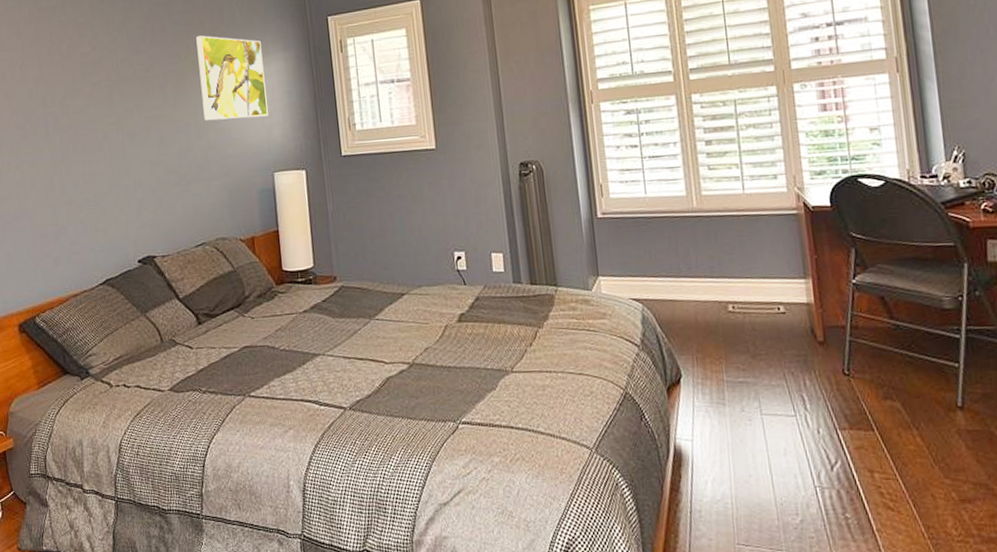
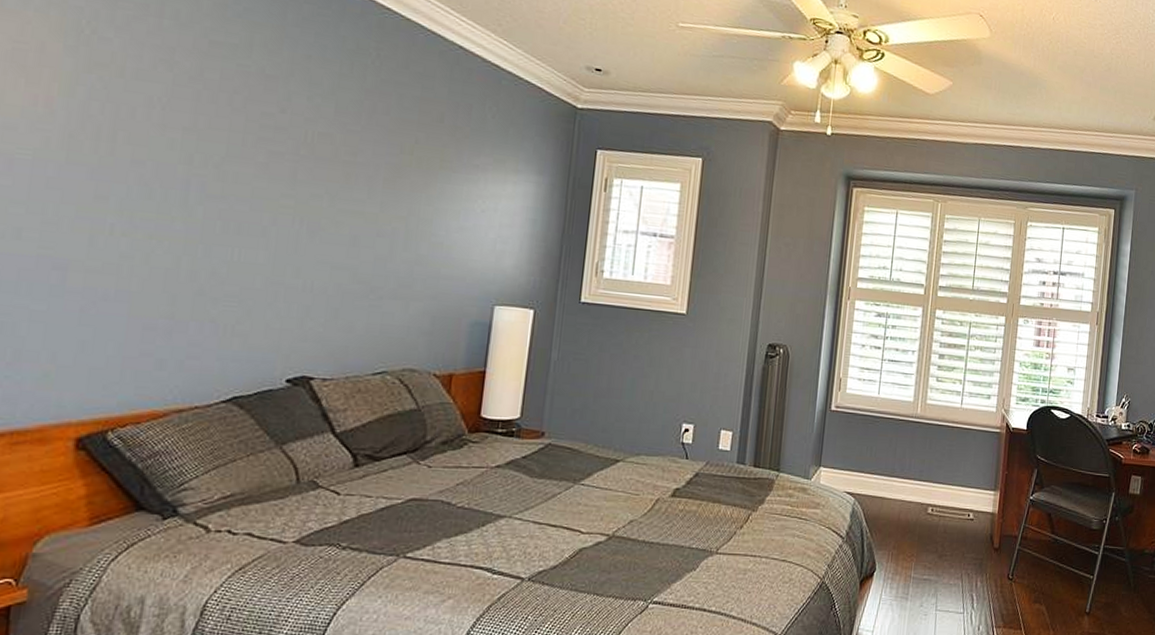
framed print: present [196,35,268,121] -> none [418,131,511,241]

